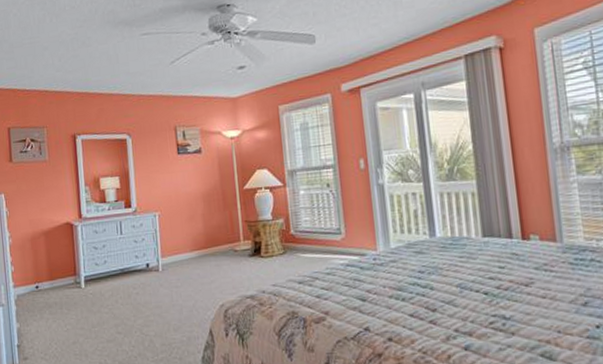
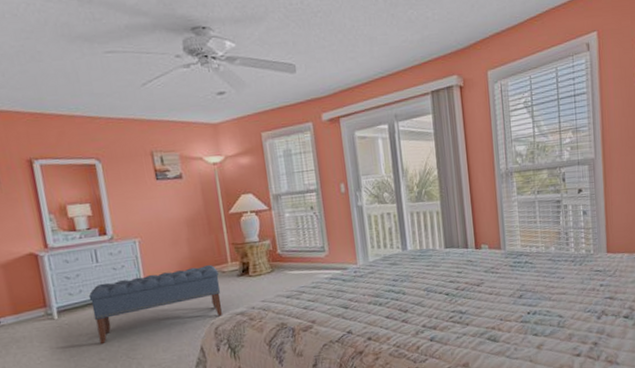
bench: none [111,243,233,318] -> present [88,265,222,345]

